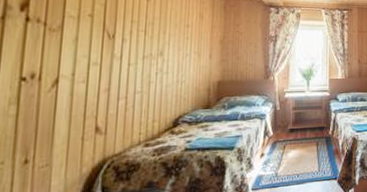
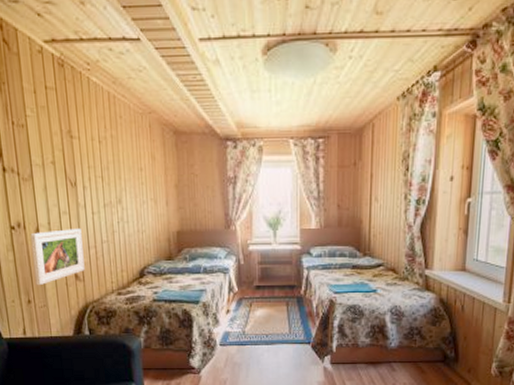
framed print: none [40,78,112,143] -> present [30,227,85,286]

